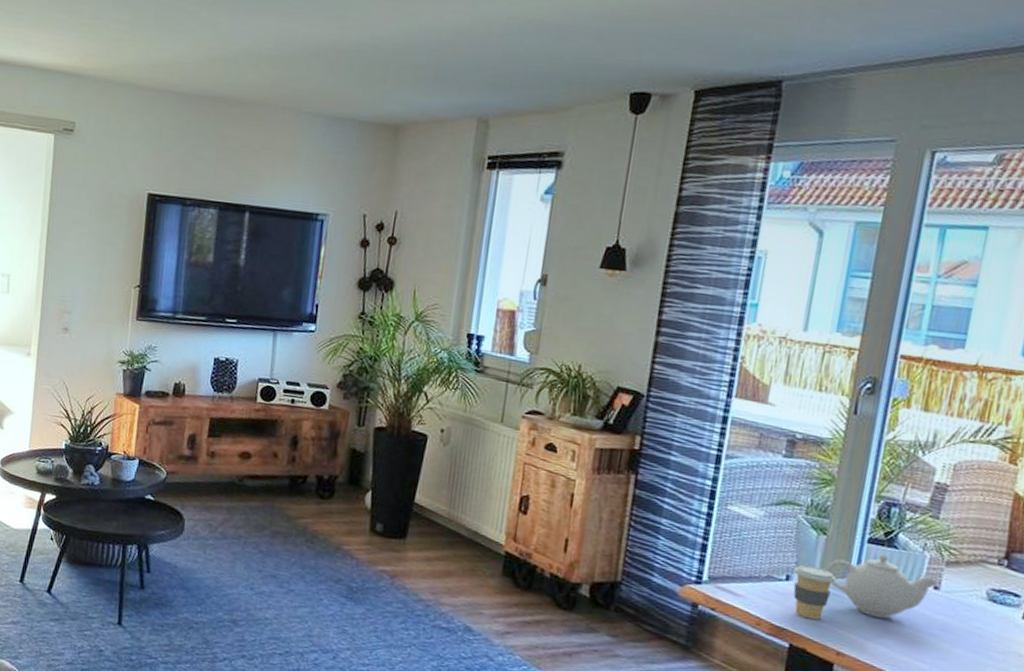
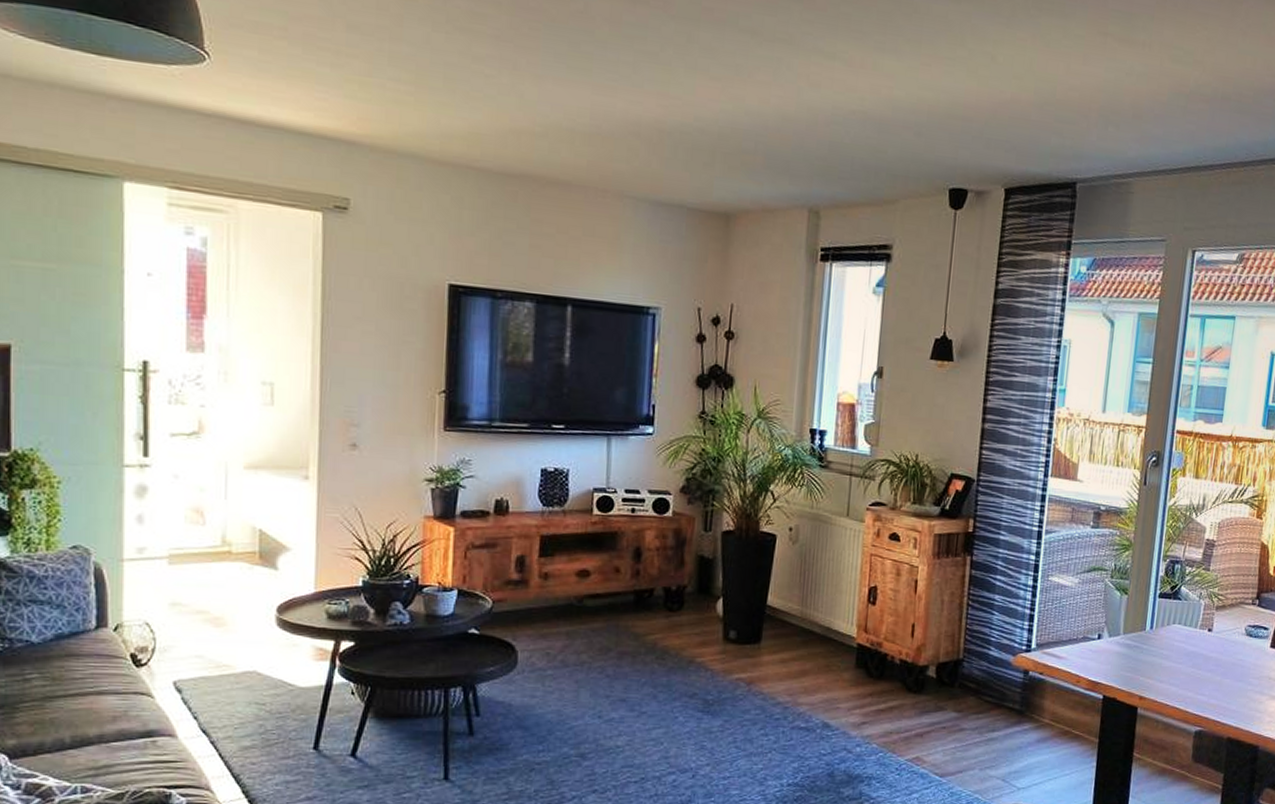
coffee cup: present [793,565,837,620] -> none [1103,623,1137,671]
teapot: present [826,553,938,619] -> none [1128,605,1211,662]

